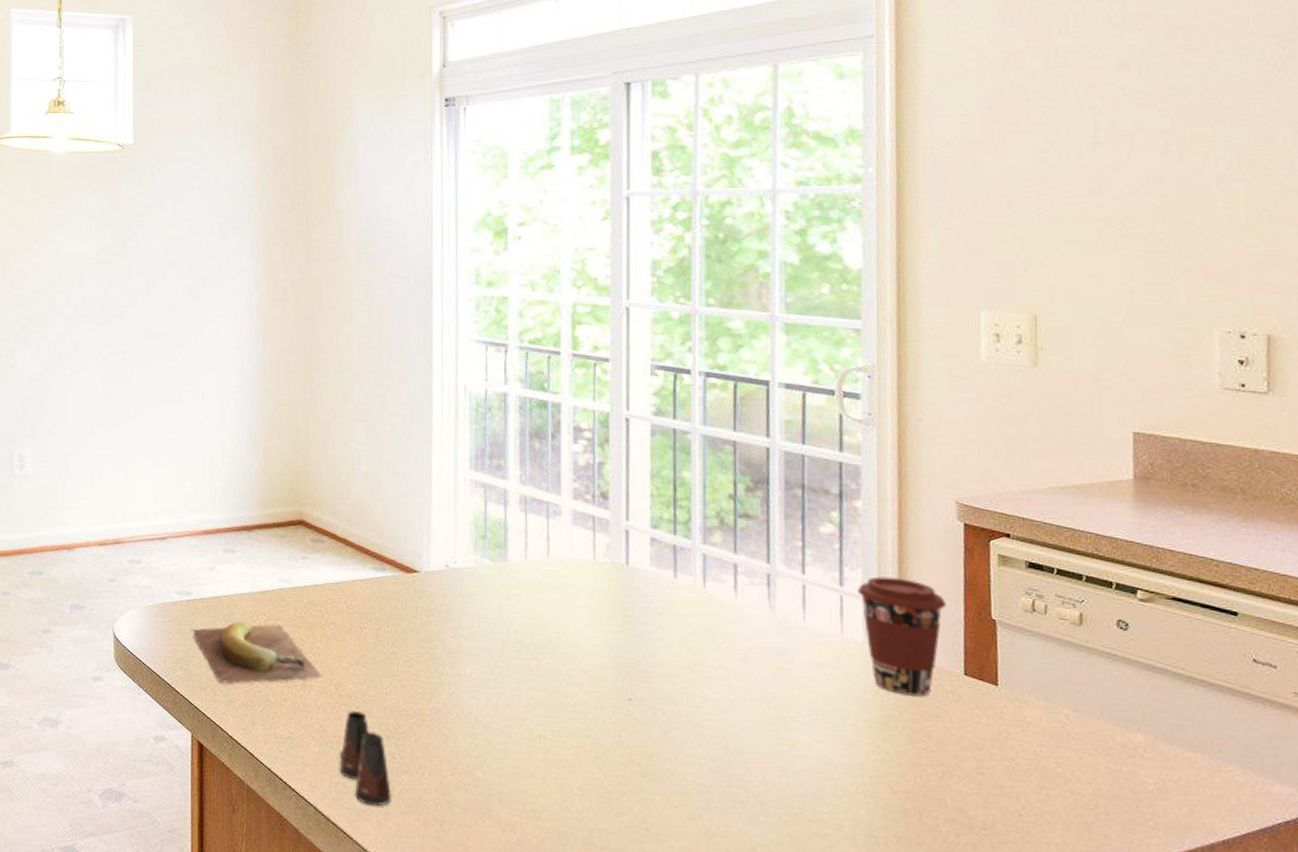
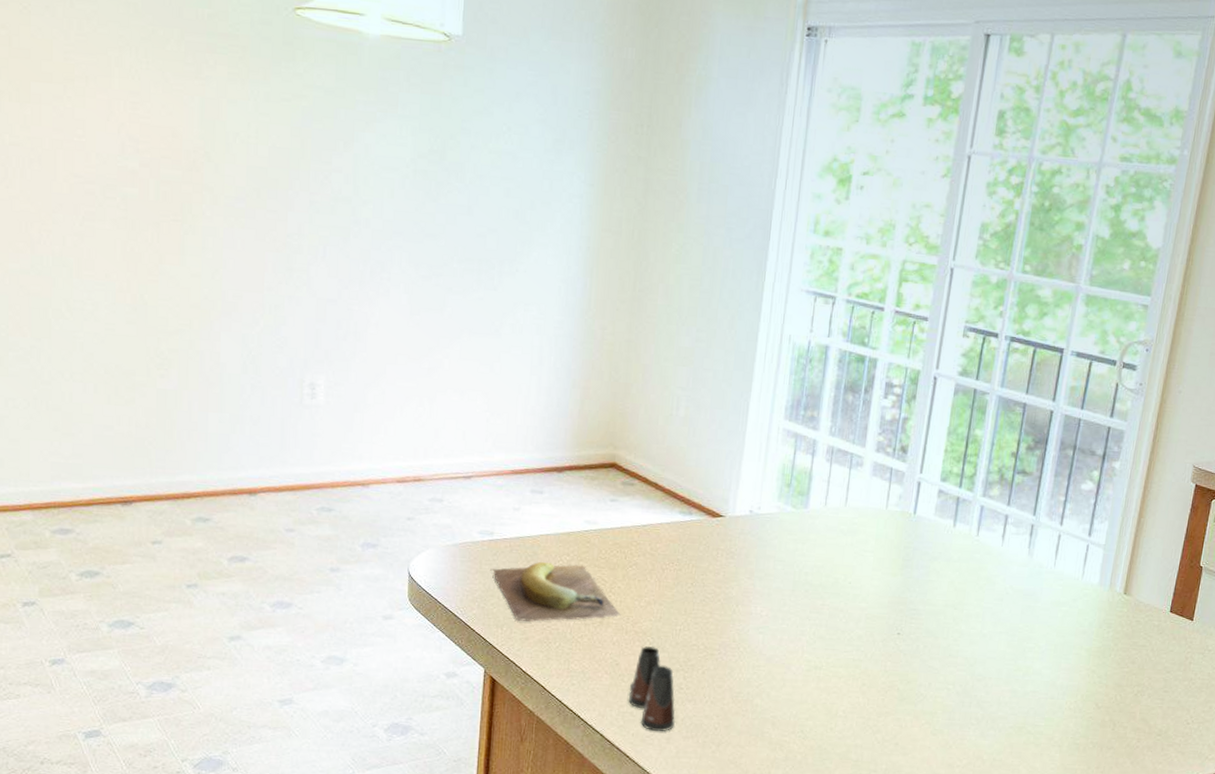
coffee cup: present [857,576,946,696] -> none [1100,528,1168,630]

